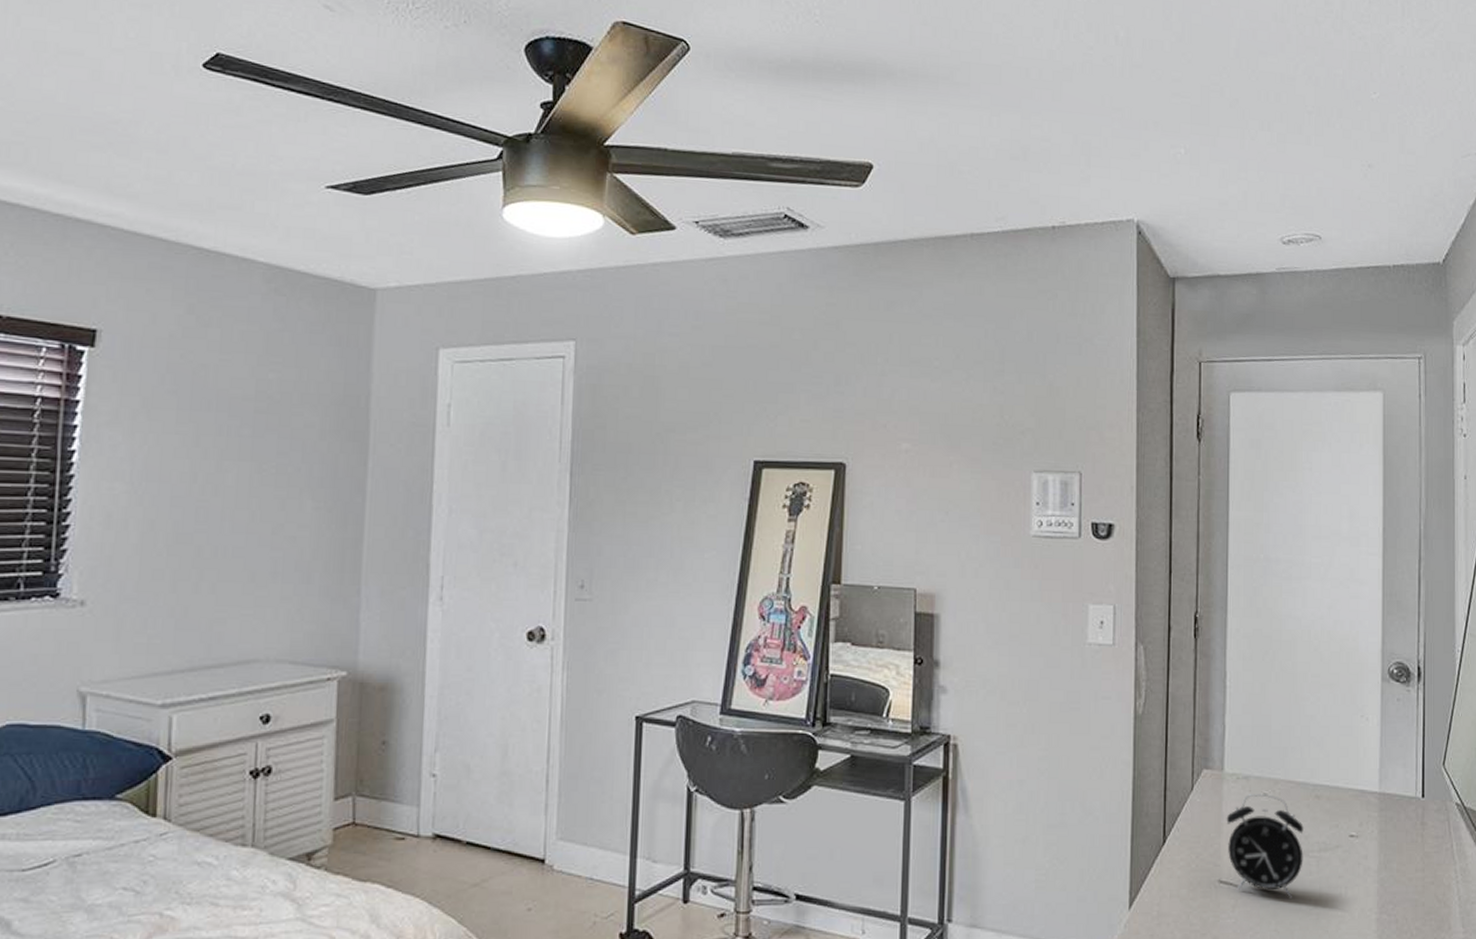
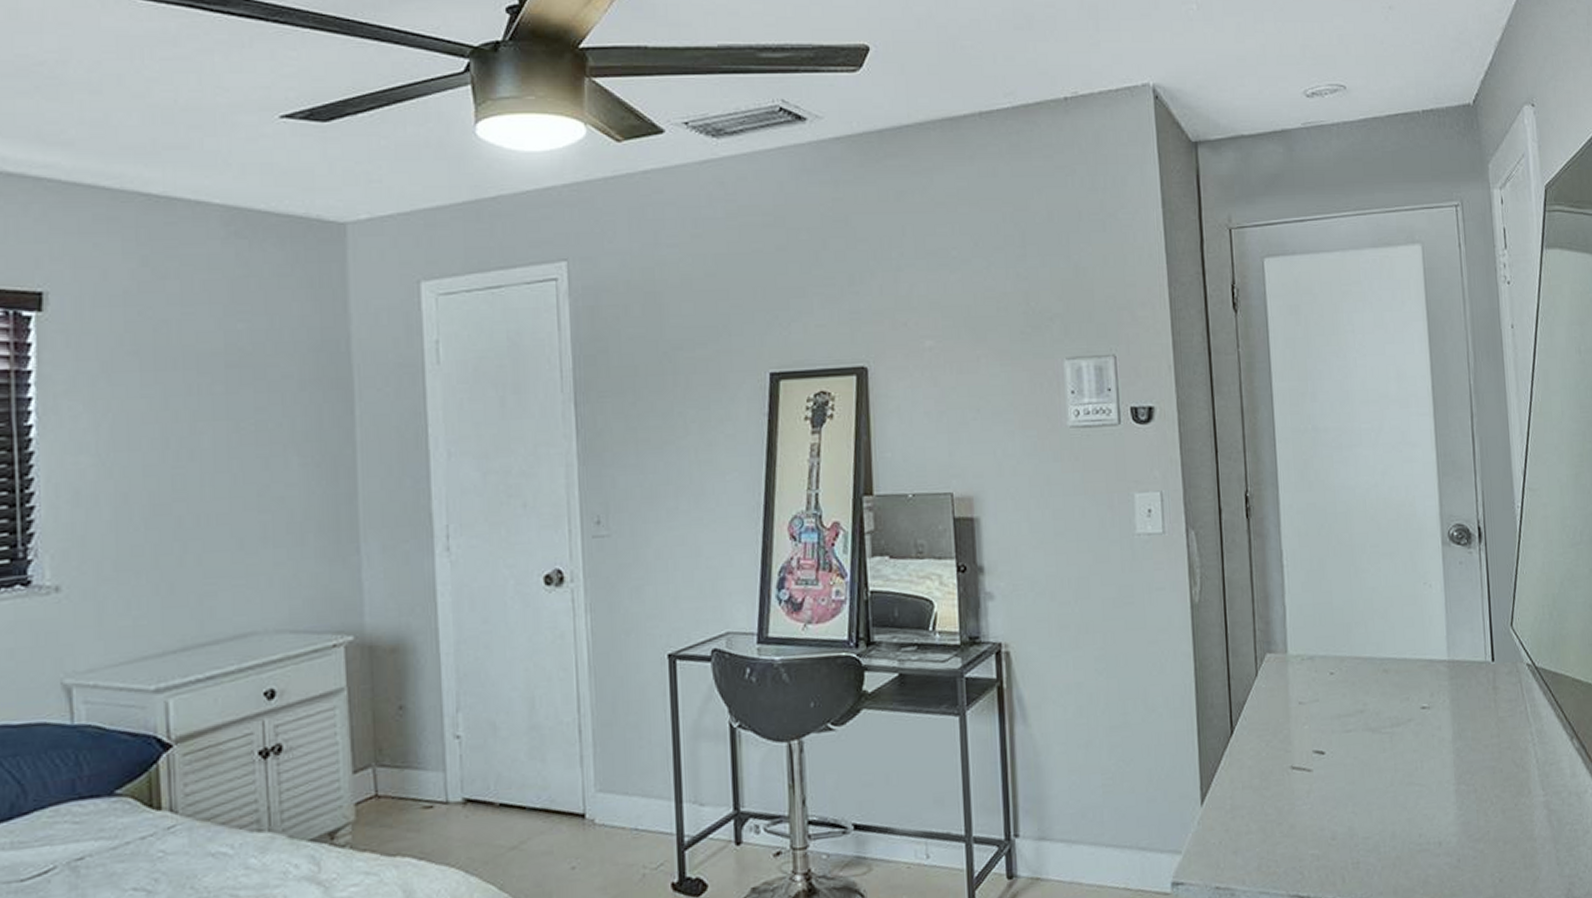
alarm clock: present [1226,794,1304,898] -> none [1293,673,1376,778]

